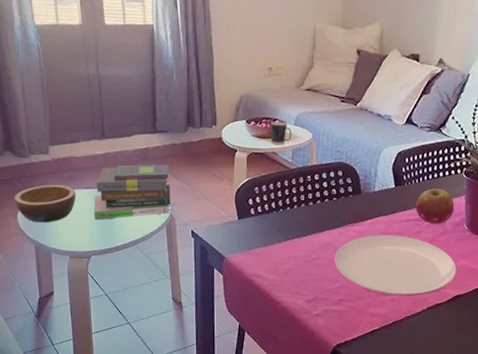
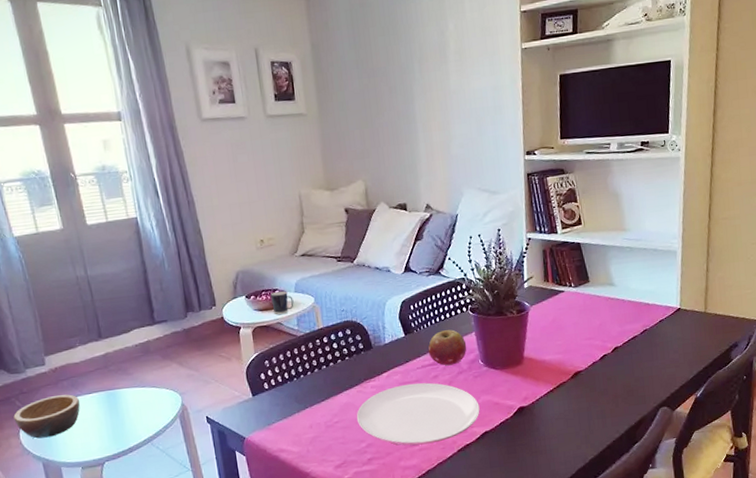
books: present [94,164,170,220] -> none [99,354,181,424]

